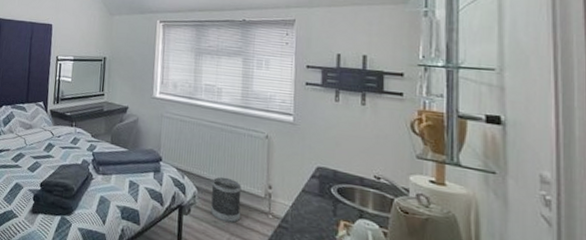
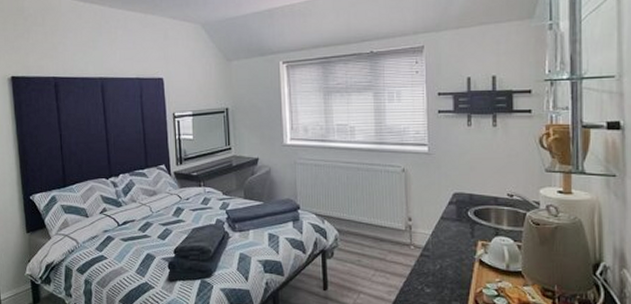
wastebasket: present [211,176,242,224] -> none [352,216,383,260]

